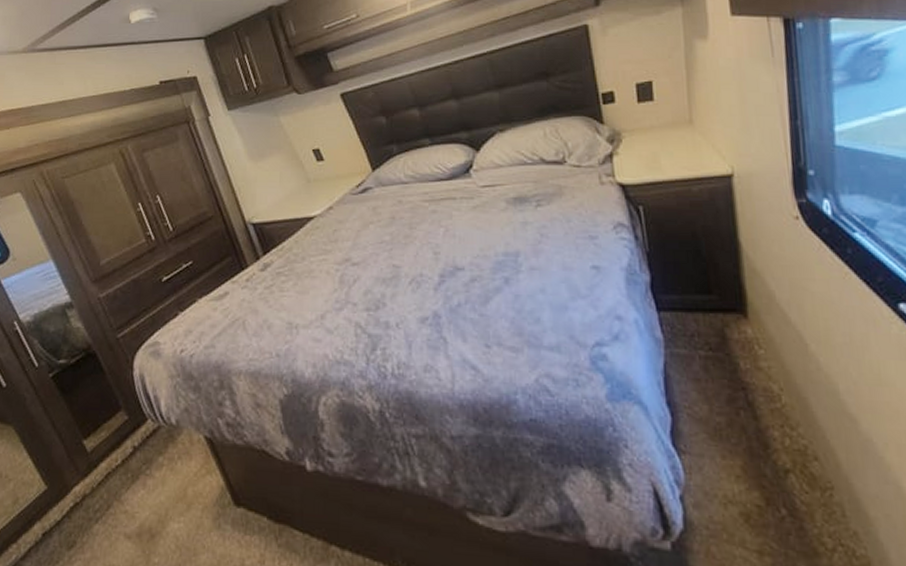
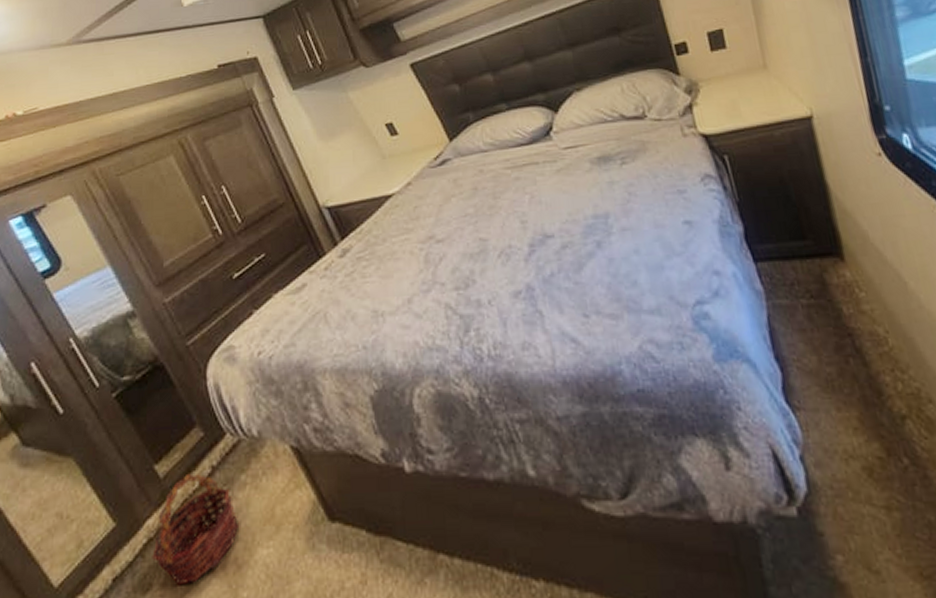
basket: none [77,451,155,546] -> present [152,474,240,586]

